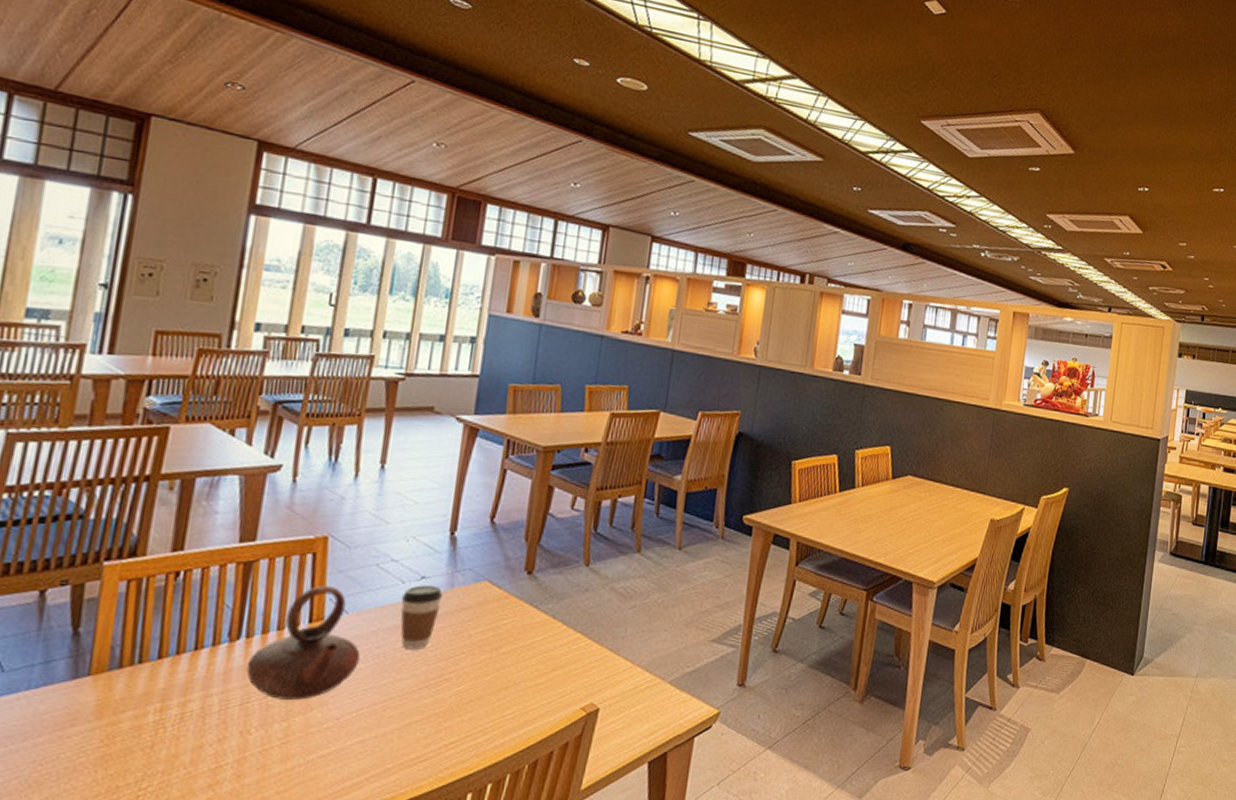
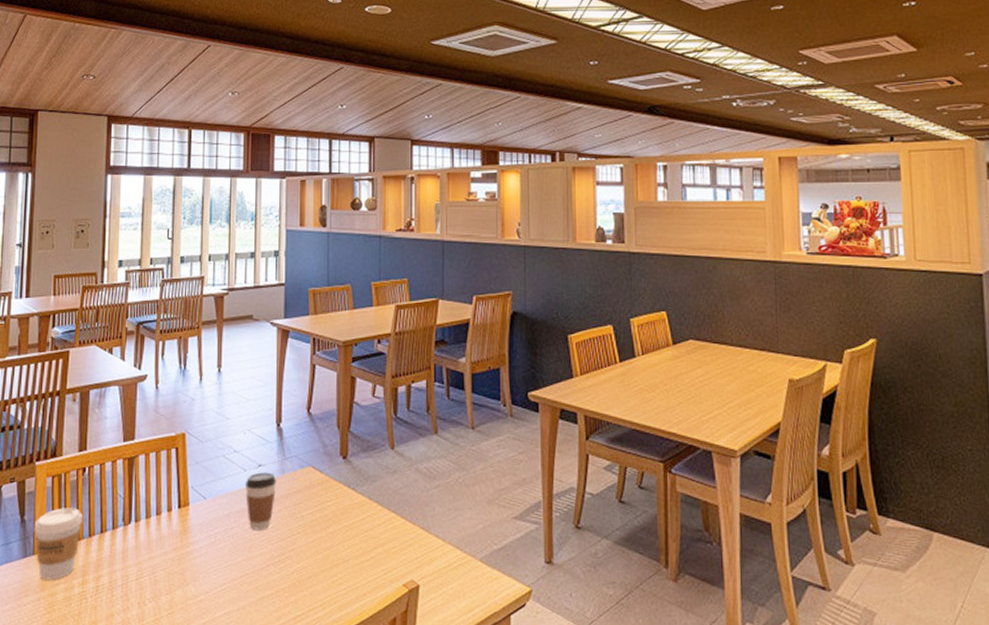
coffee cup: none [92,618,170,706] -> present [34,507,82,580]
teapot: present [246,585,360,700] -> none [138,475,219,576]

